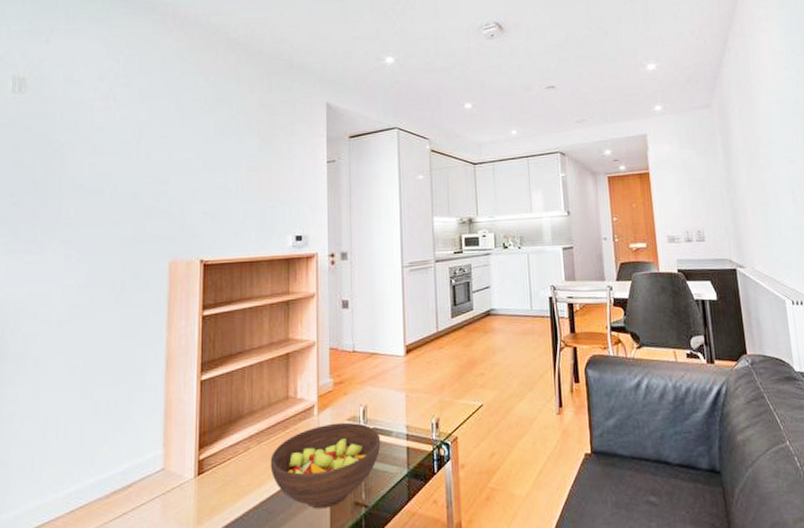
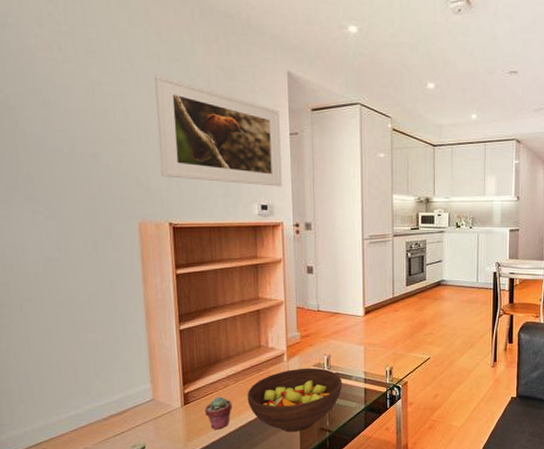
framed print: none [197,115,318,216] -> present [154,74,282,187]
potted succulent: none [220,463,252,508] -> present [204,396,232,430]

